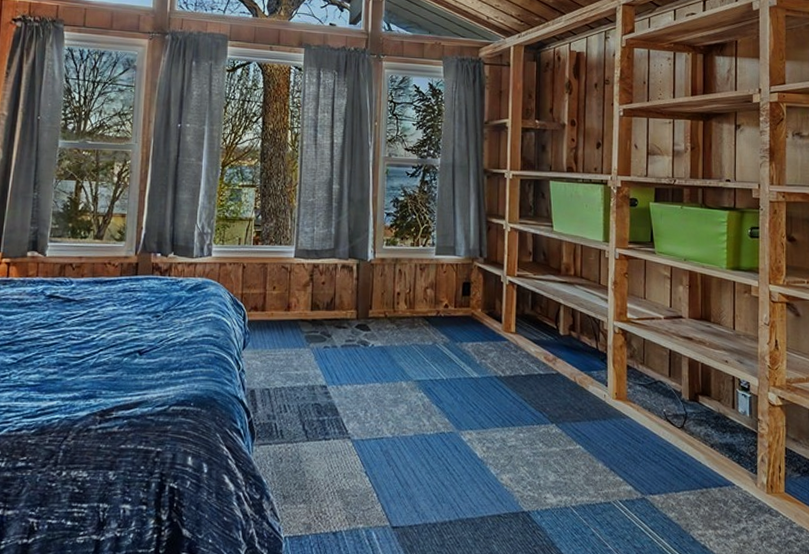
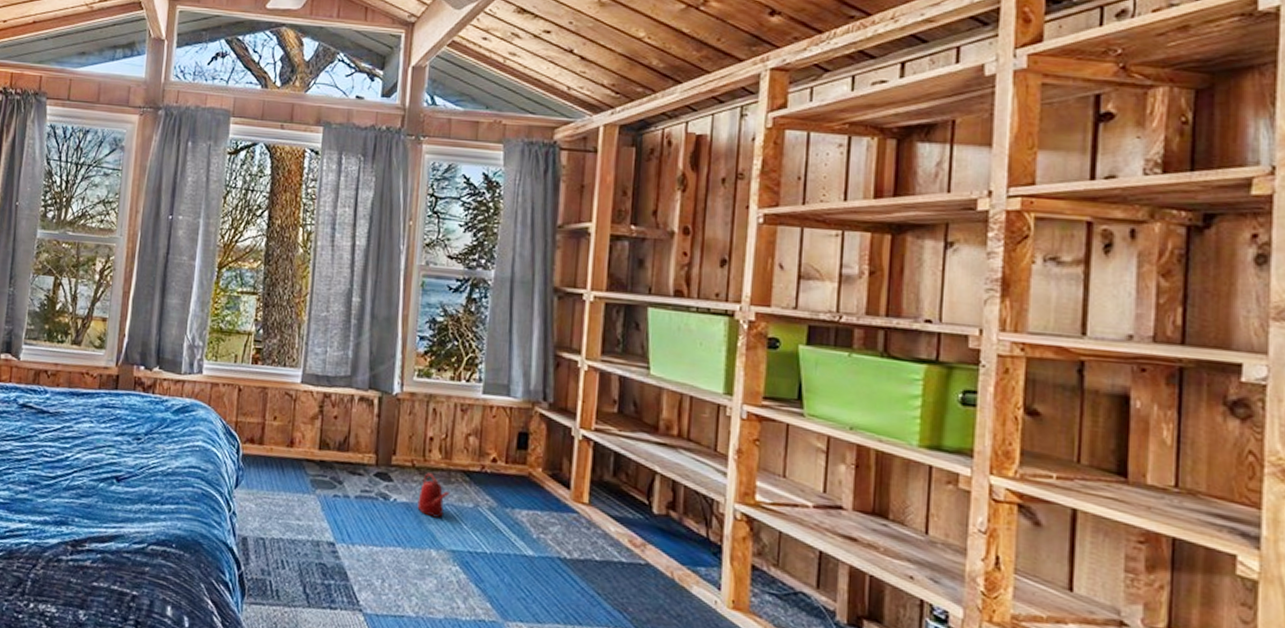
watering can: none [390,321,414,356] -> present [417,473,449,518]

